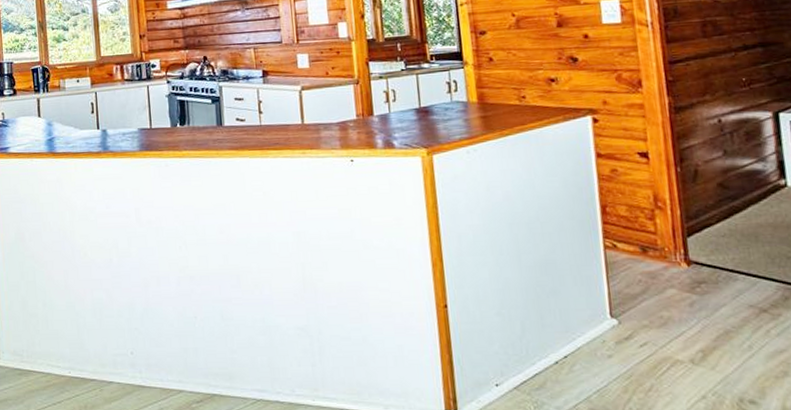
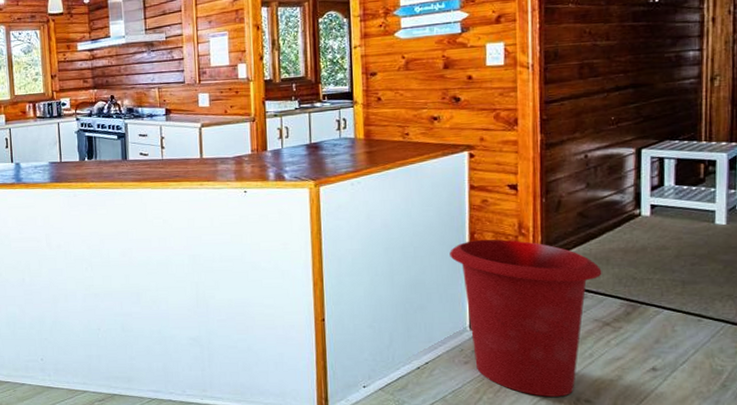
waste bin: none [580,213,752,397] -> present [449,239,602,397]

